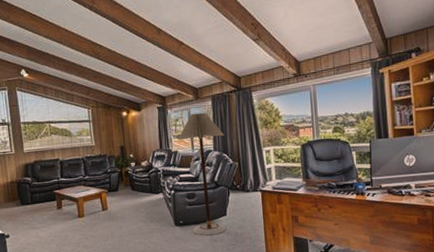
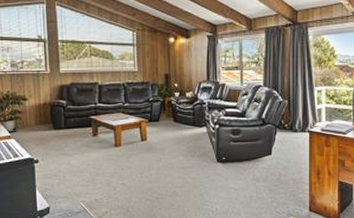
floor lamp: present [177,112,227,236] -> none [226,45,276,175]

